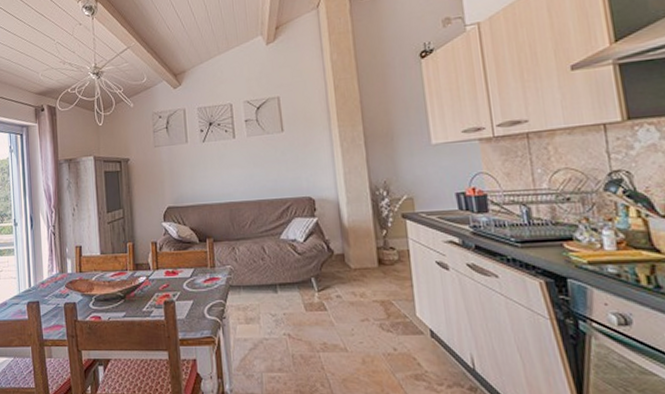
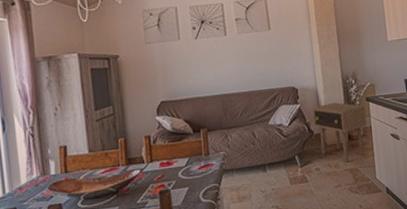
side table: none [332,218,403,292] -> present [312,102,367,163]

